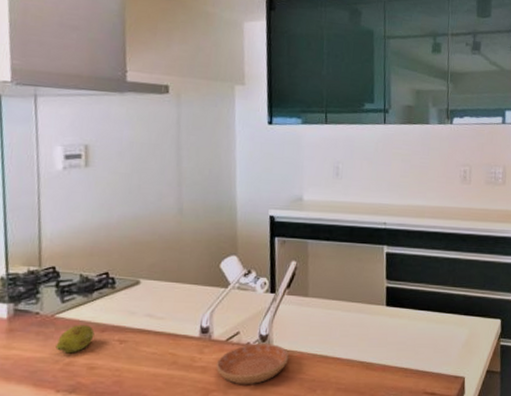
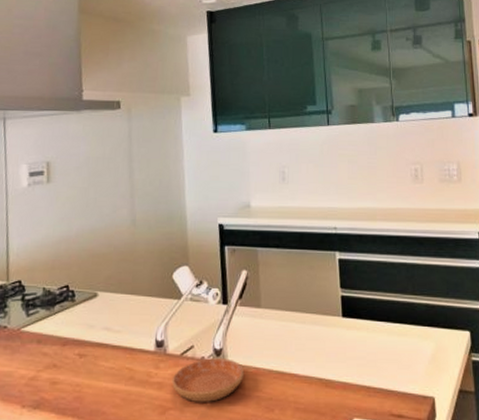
fruit: present [55,325,95,354] -> none [21,338,57,368]

